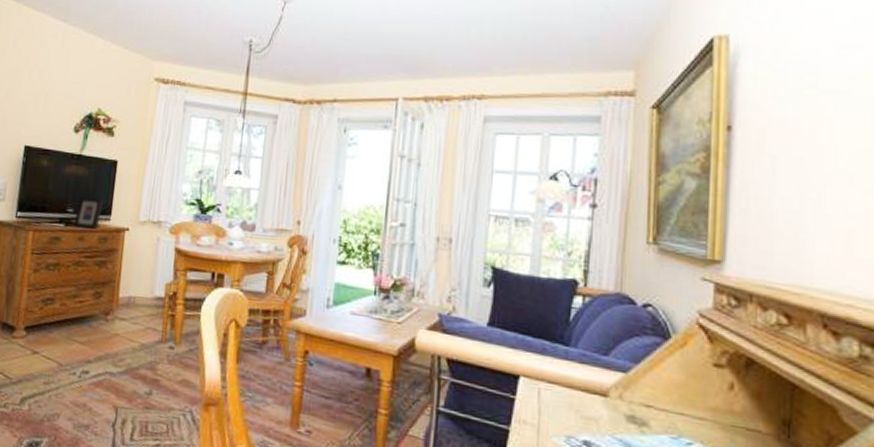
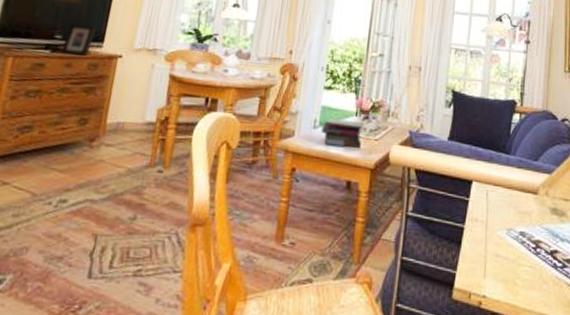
books: none [335,297,385,331] -> present [321,118,364,148]

